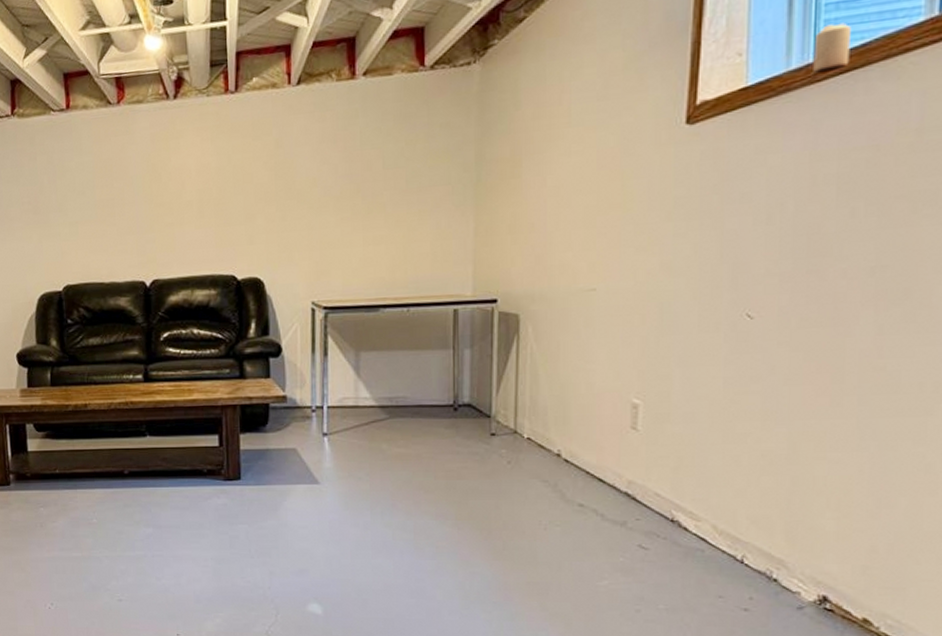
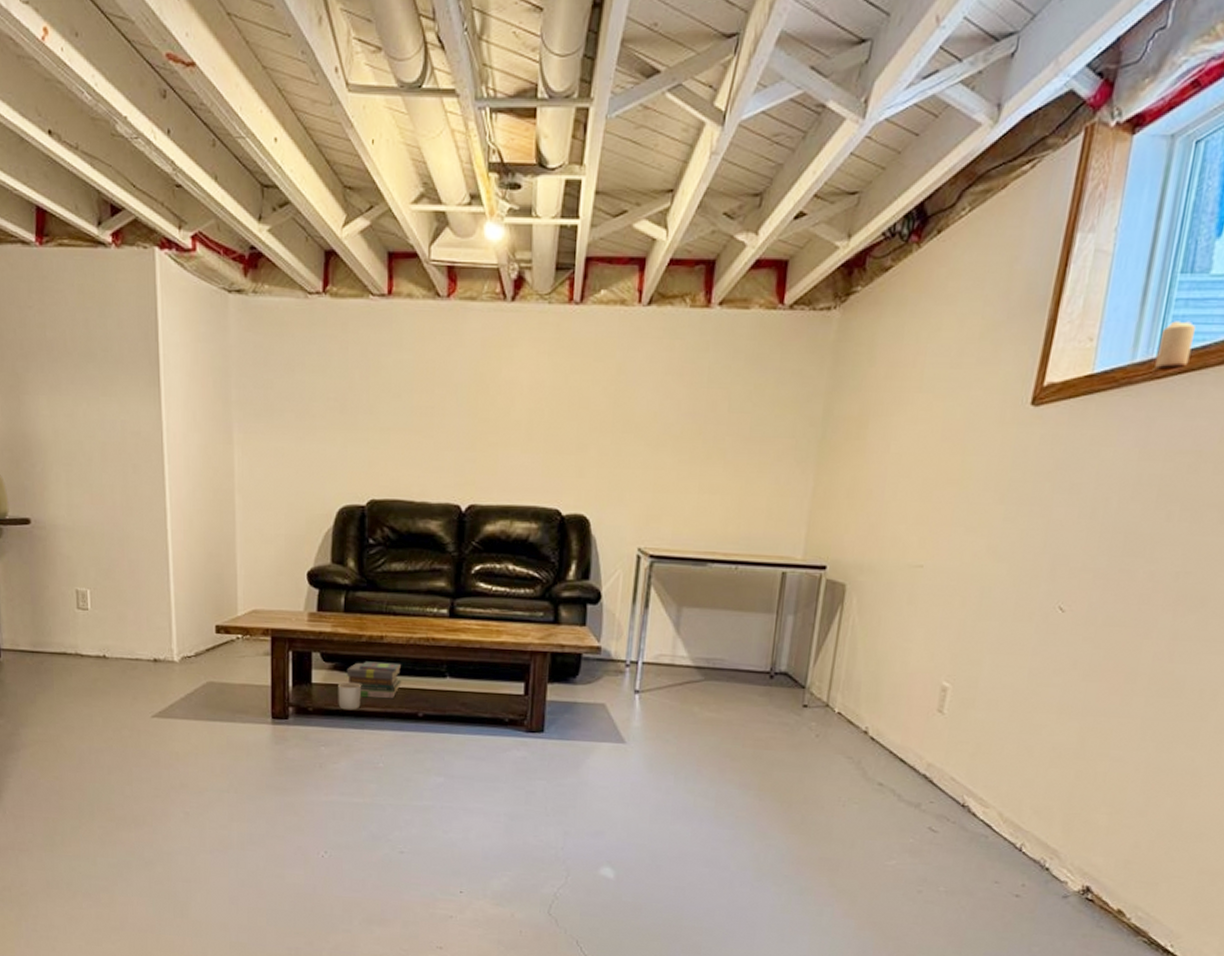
mug: none [51,447,72,473] -> present [338,682,362,710]
books: none [57,427,107,461] -> present [346,661,402,699]

